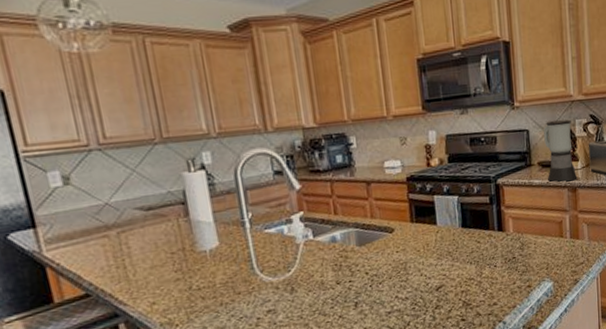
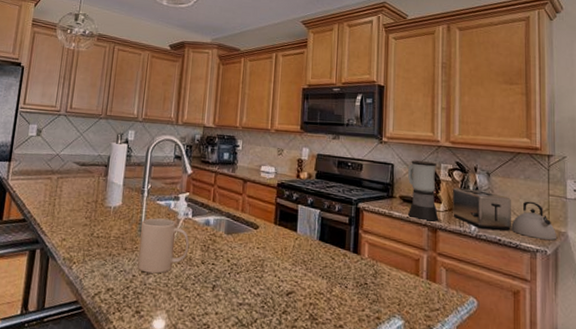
mug: none [251,246,319,312] -> present [138,218,190,274]

